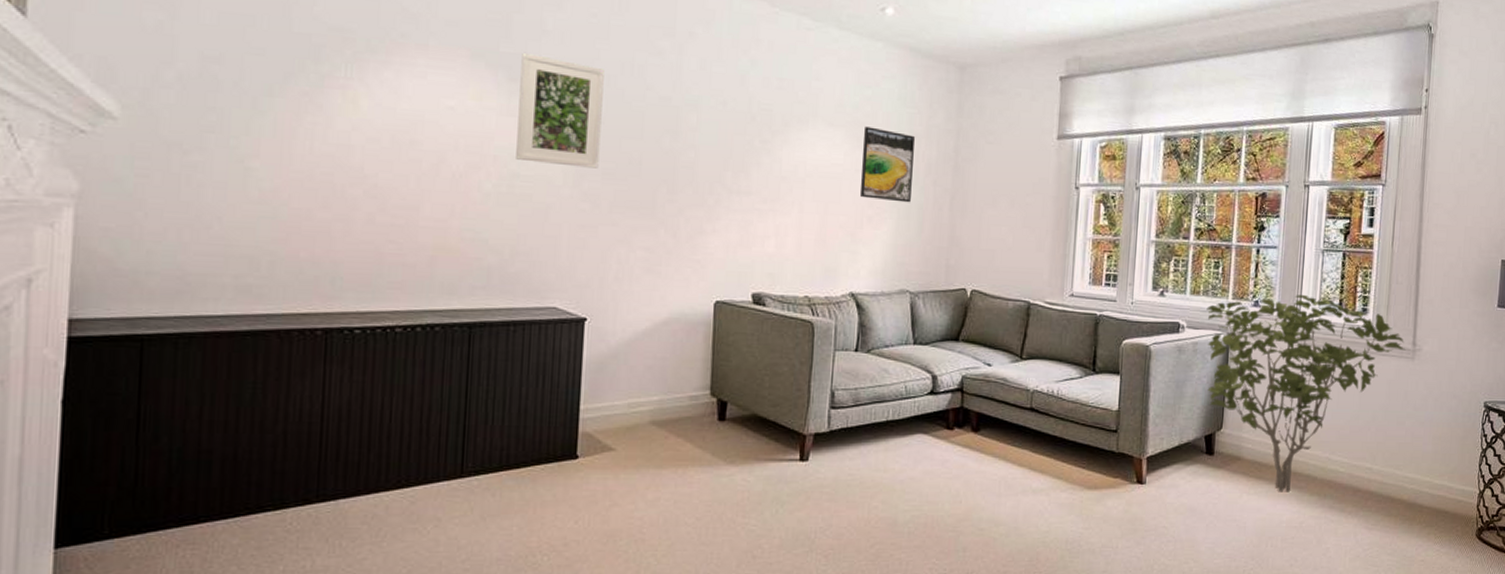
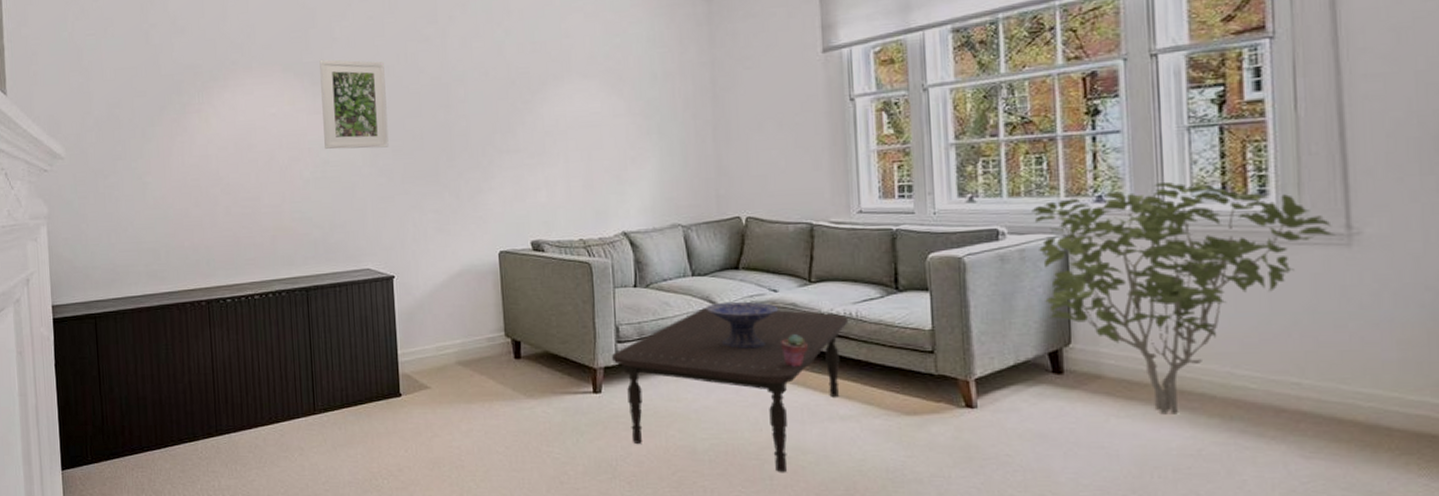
coffee table: none [824,377,1051,545] -> present [612,308,849,473]
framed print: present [859,126,915,203] -> none [618,72,672,141]
decorative bowl: none [923,372,991,421] -> present [705,301,779,349]
potted succulent: none [988,409,1012,440] -> present [781,334,808,367]

